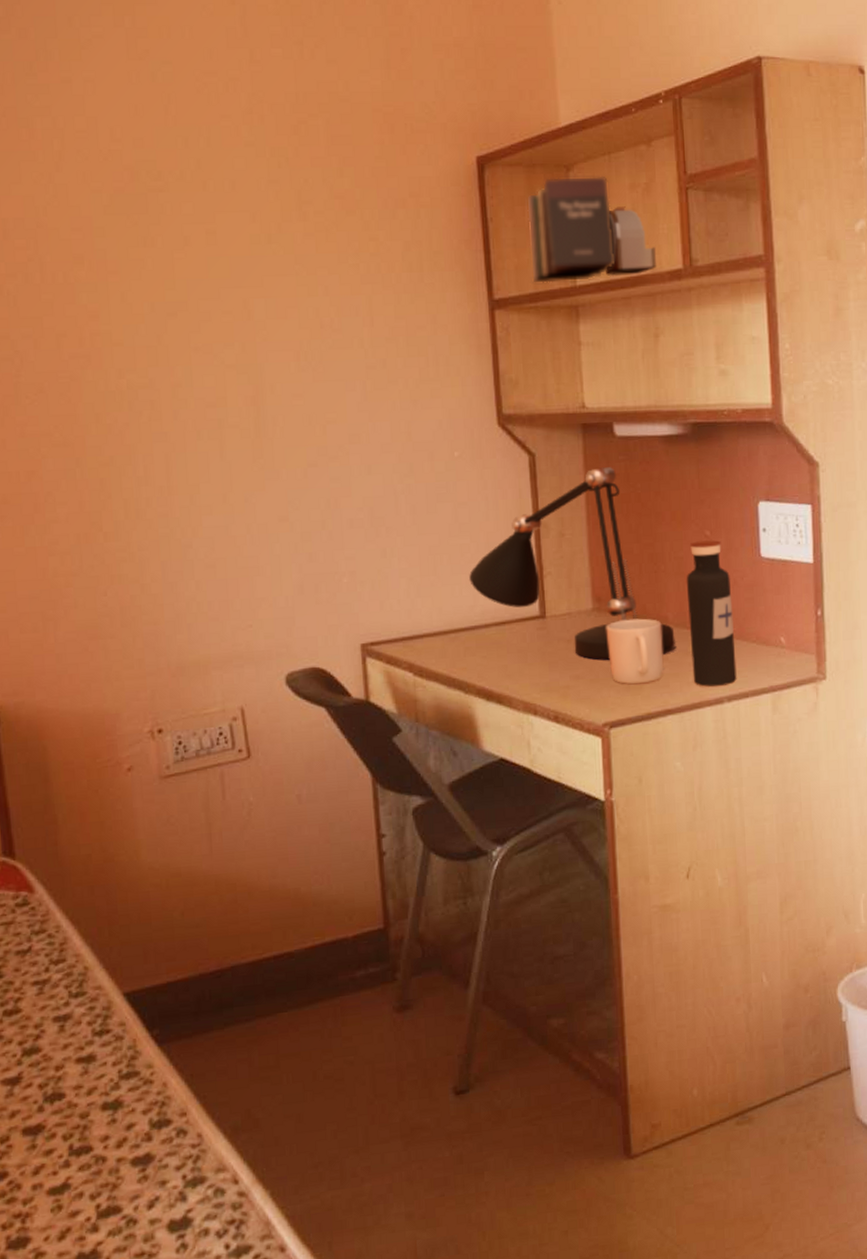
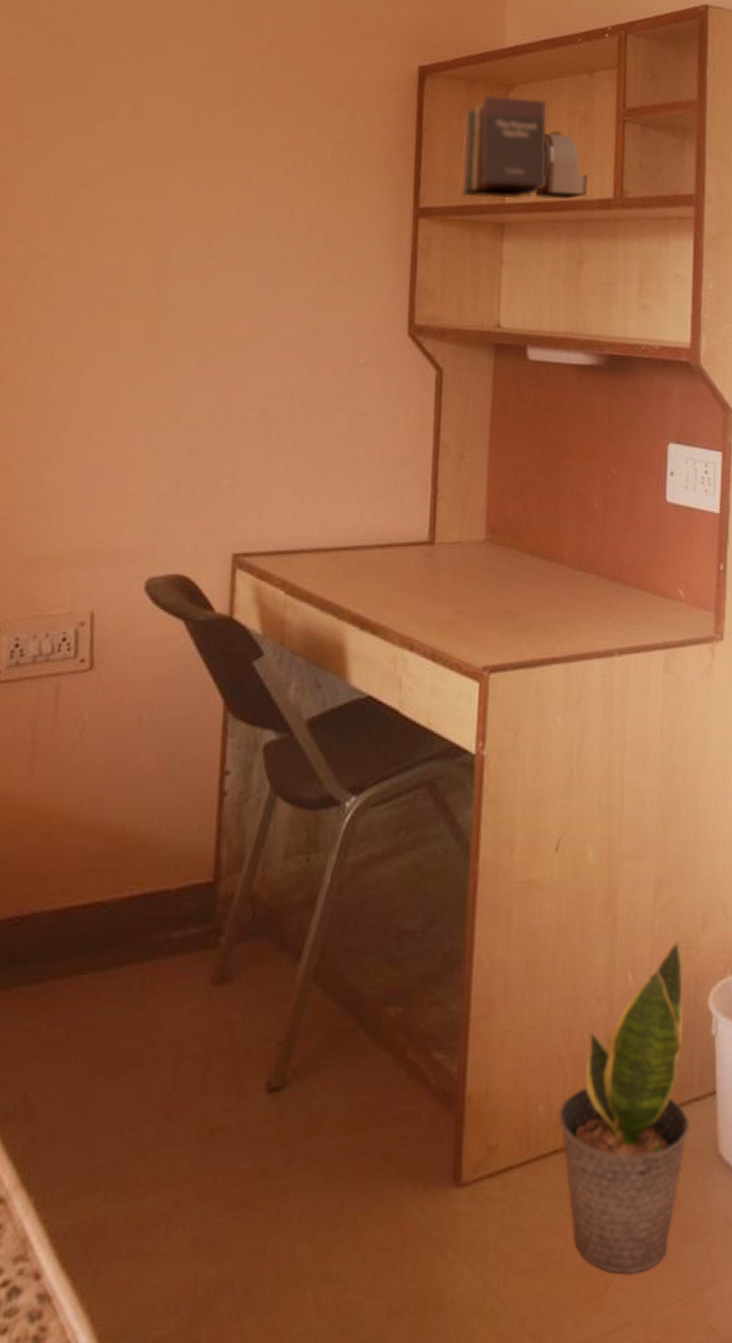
desk lamp: present [469,467,677,660] -> none [358,390,569,597]
mug: present [606,618,664,685] -> none [496,554,556,627]
water bottle: present [686,539,737,687] -> none [583,477,633,637]
potted plant: none [711,945,830,1217] -> present [558,940,691,1274]

